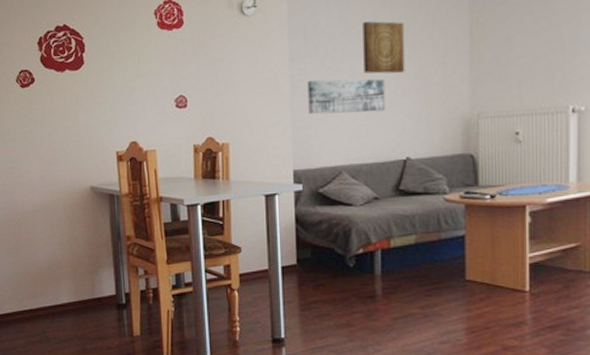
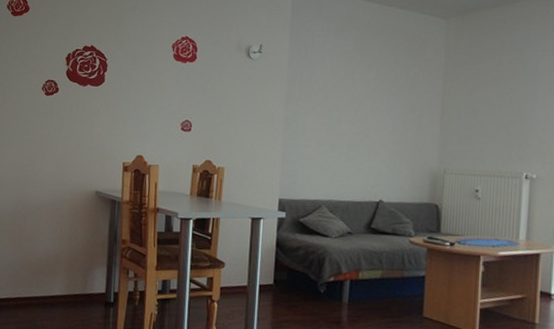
wall art: present [307,78,386,115] -> none [297,121,366,157]
wall art: present [362,21,405,74] -> none [349,78,387,126]

